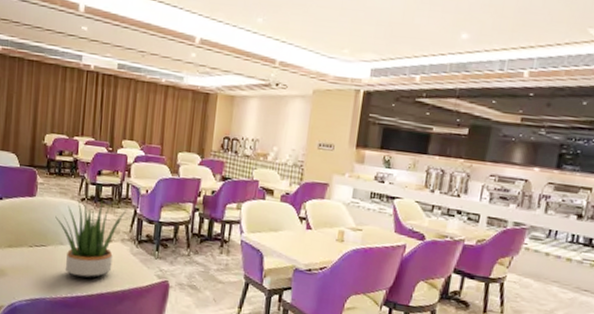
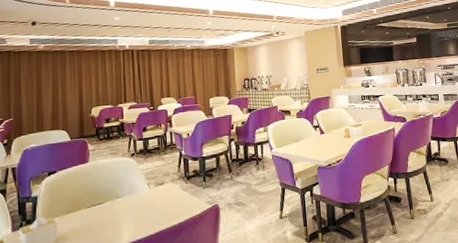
potted plant: present [55,200,126,279] -> none [109,151,172,224]

